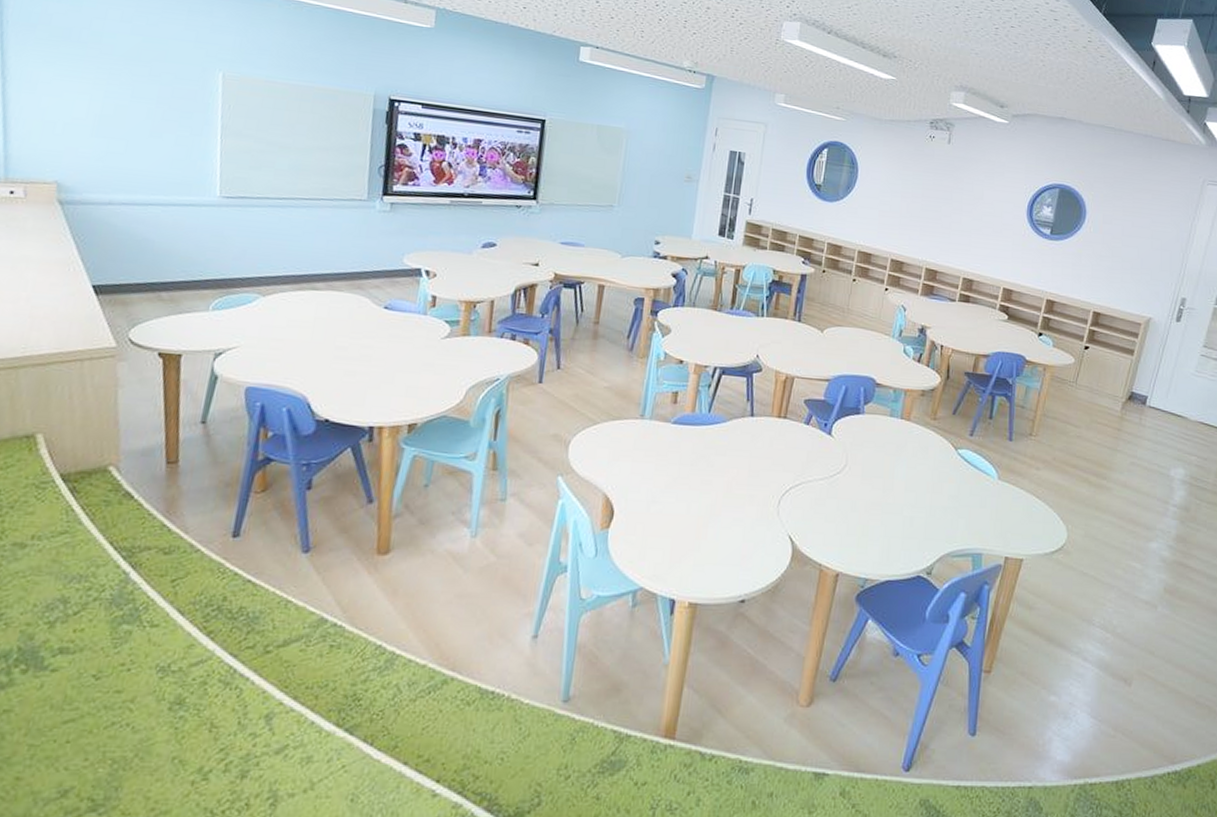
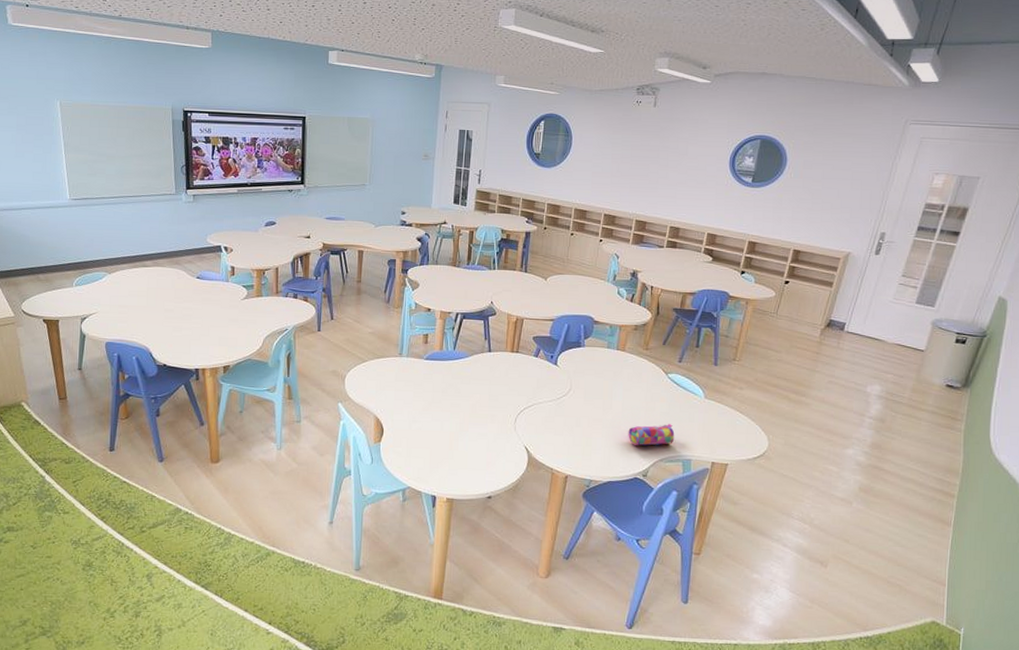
pencil case: none [911,510,964,536] -> present [628,424,675,446]

